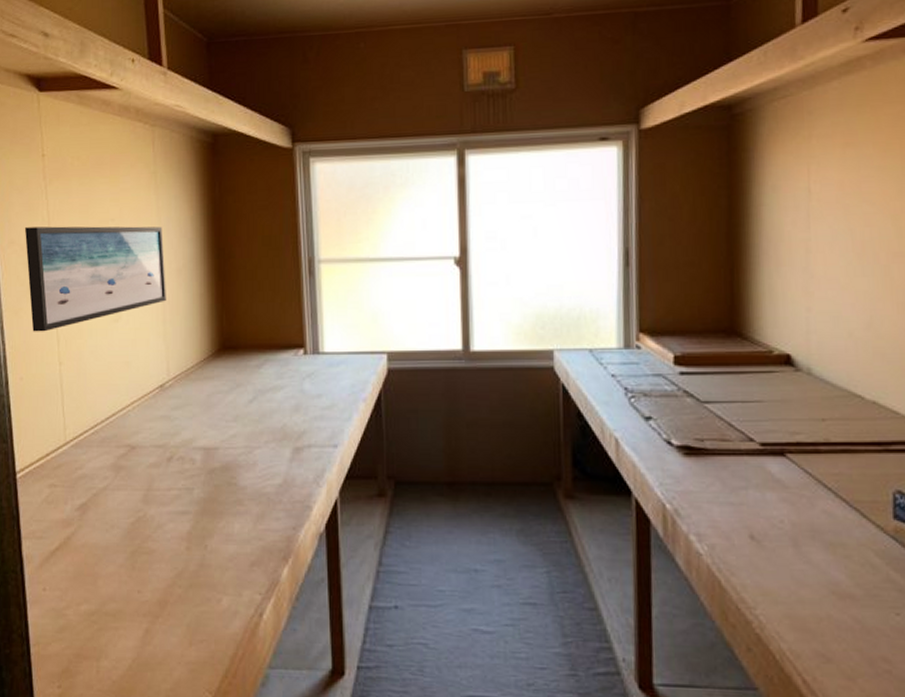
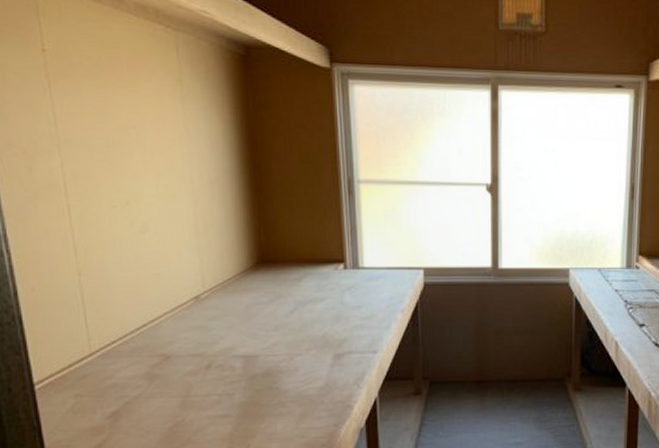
wall art: present [24,226,166,332] -> none [25,128,198,241]

